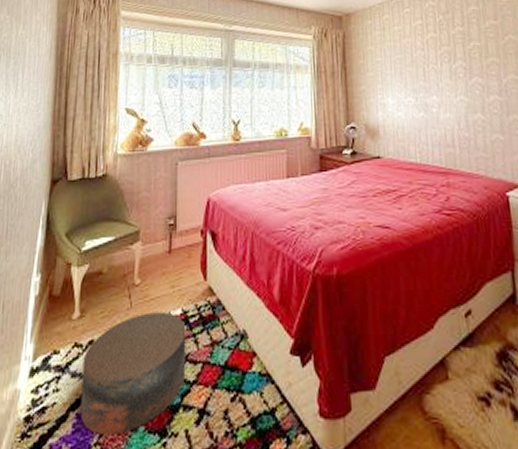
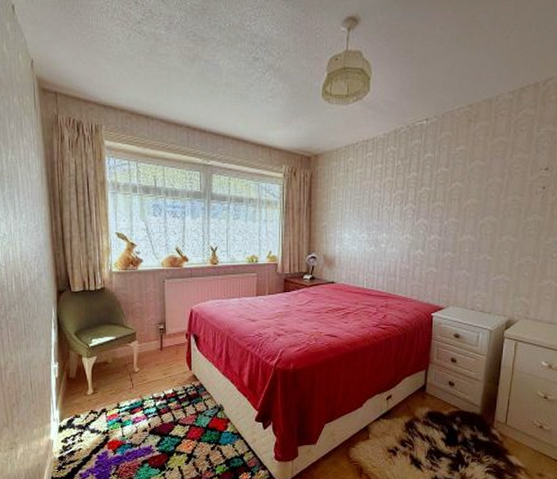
stool: present [80,312,186,434] -> none [99,391,178,468]

